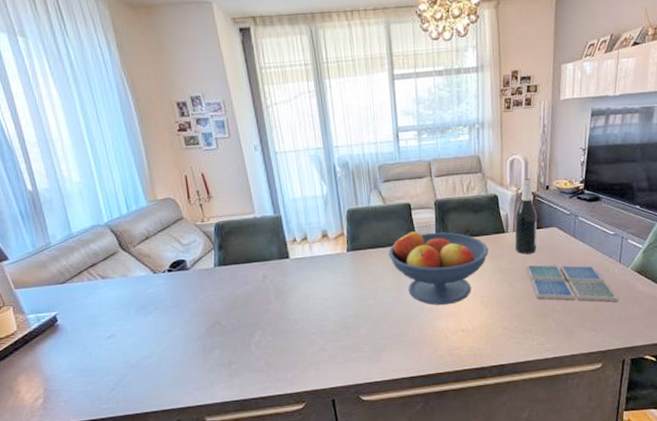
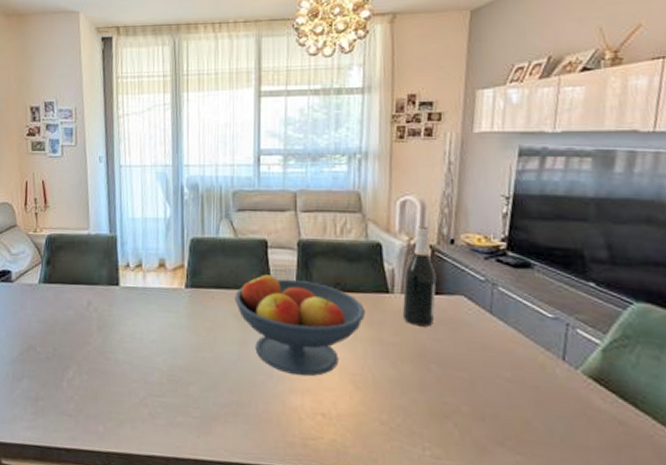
drink coaster: present [526,264,618,302] -> none [418,340,561,418]

